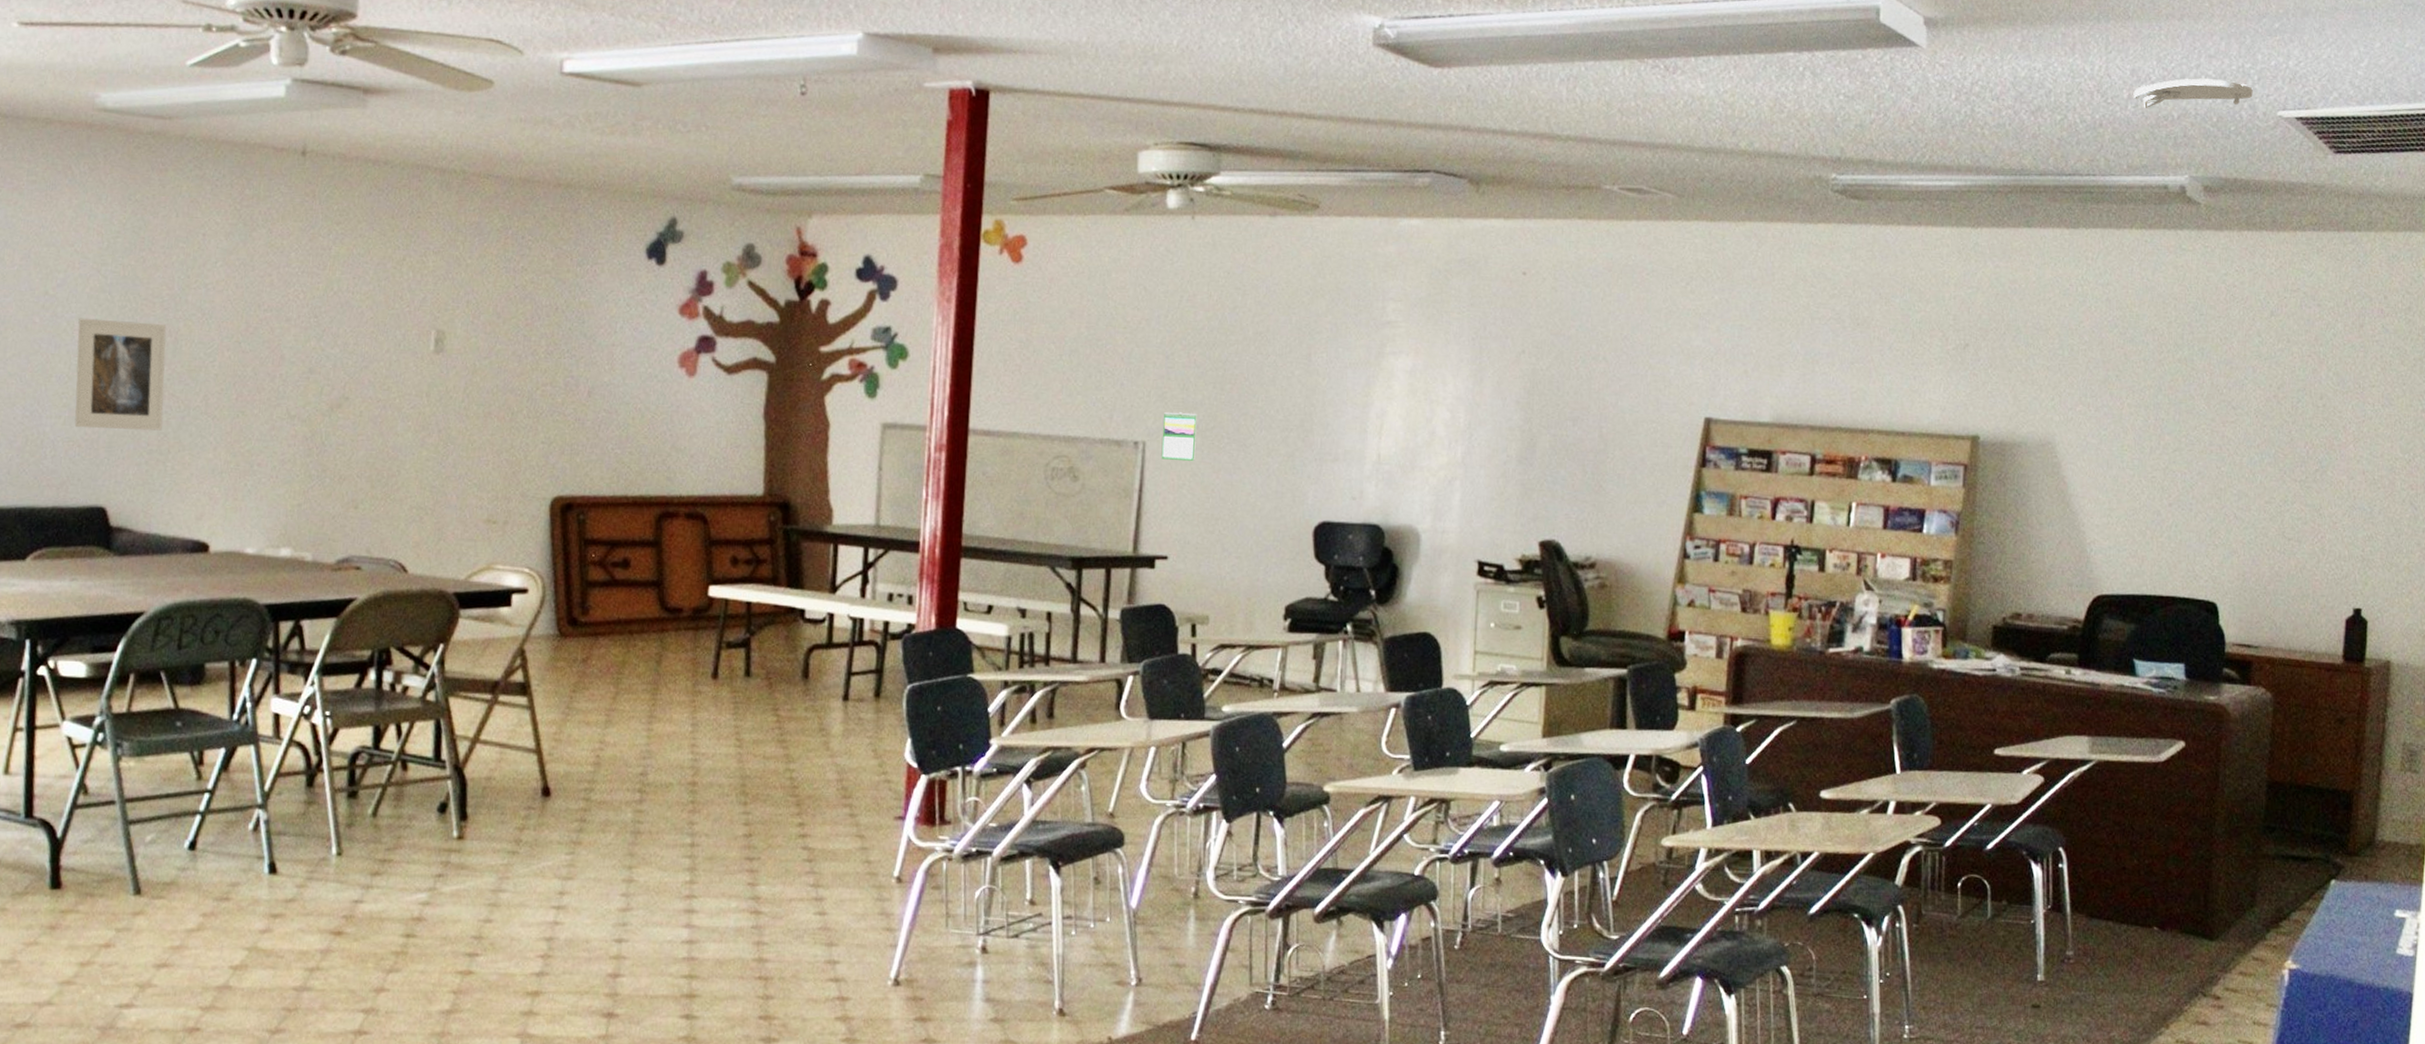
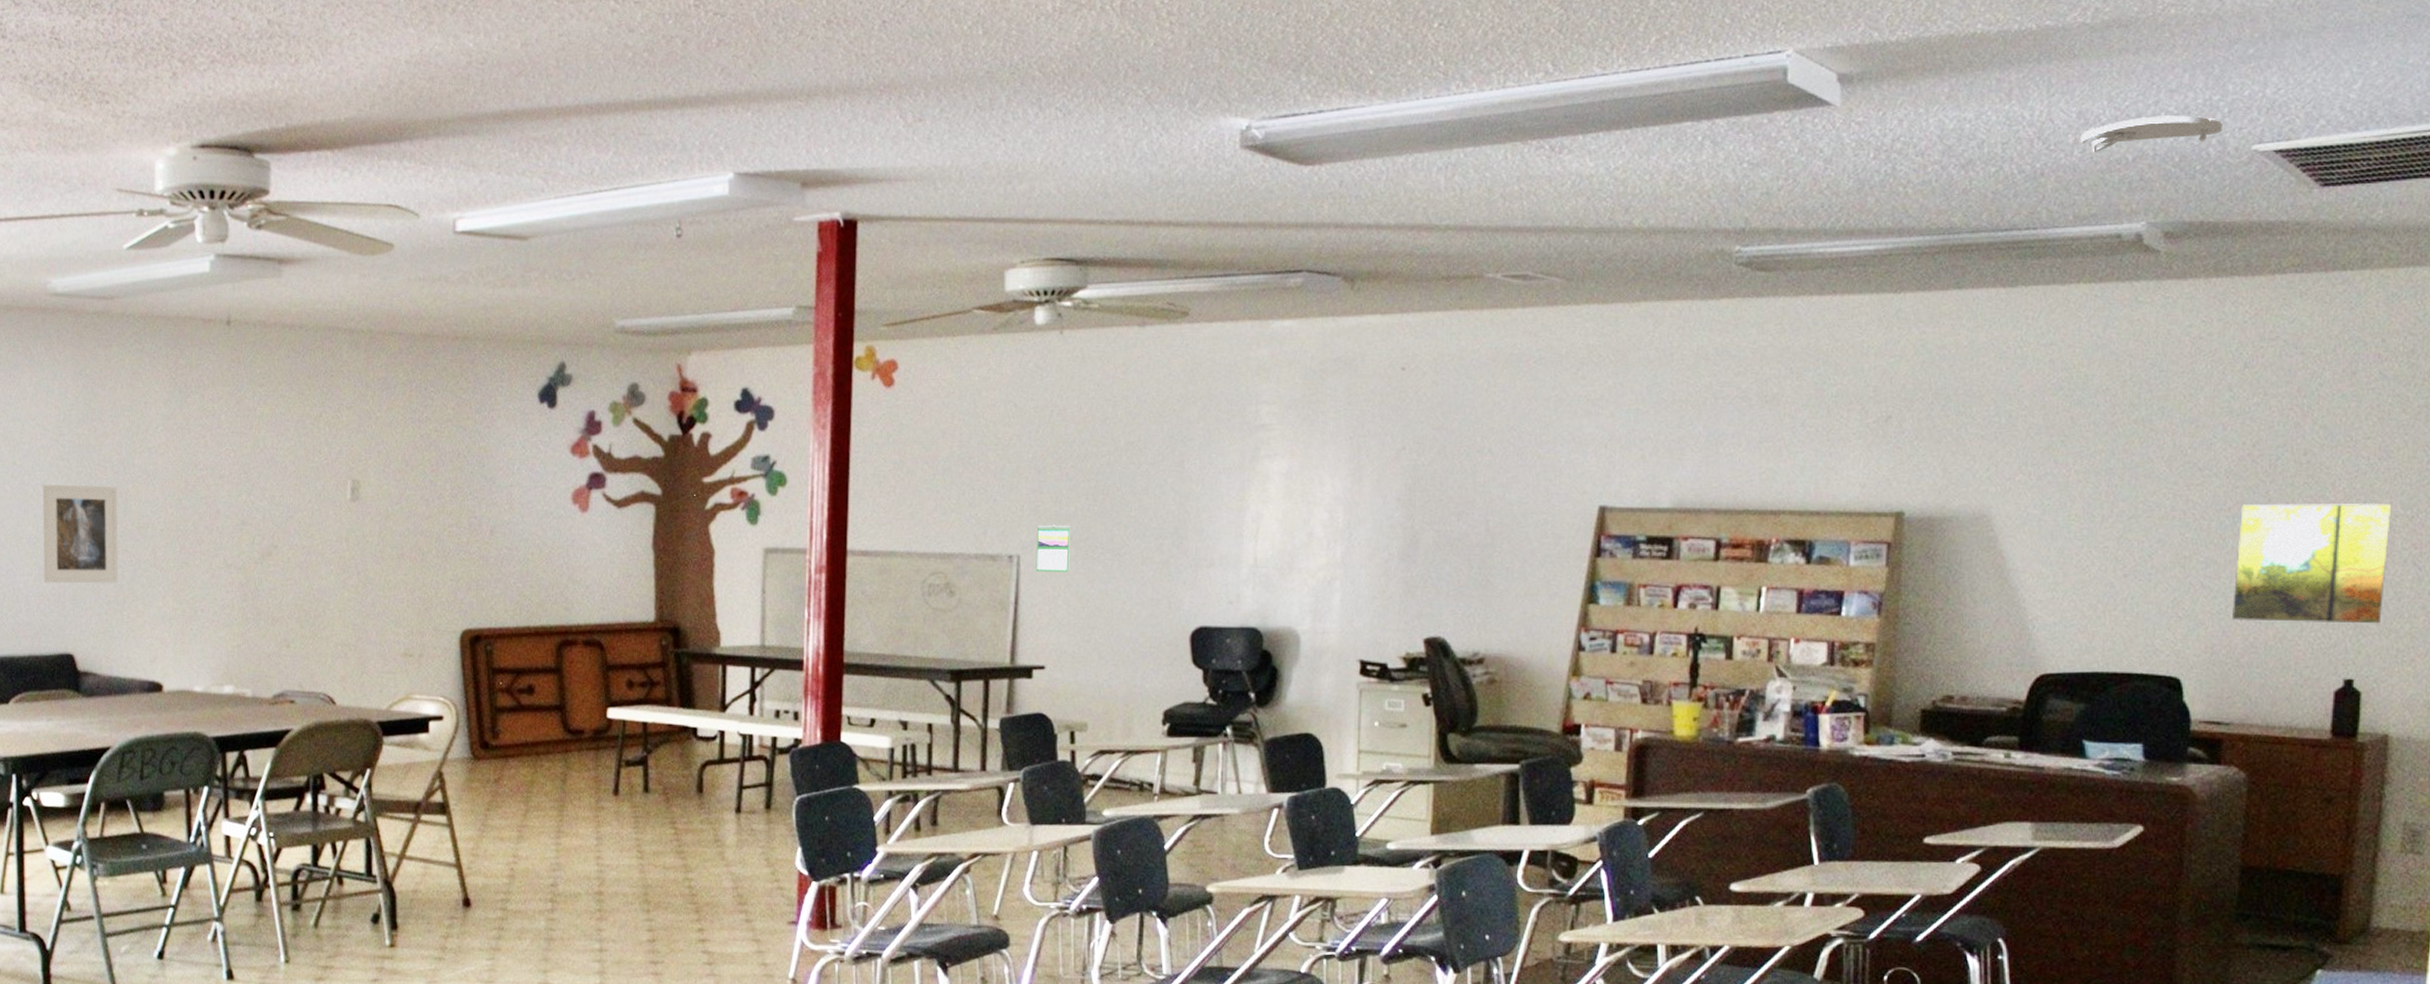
map: none [2261,442,2393,558] -> present [2233,503,2392,624]

